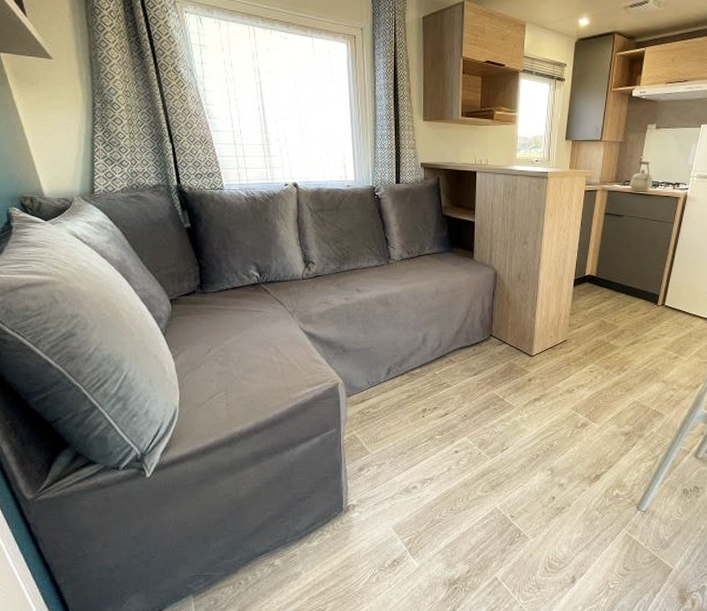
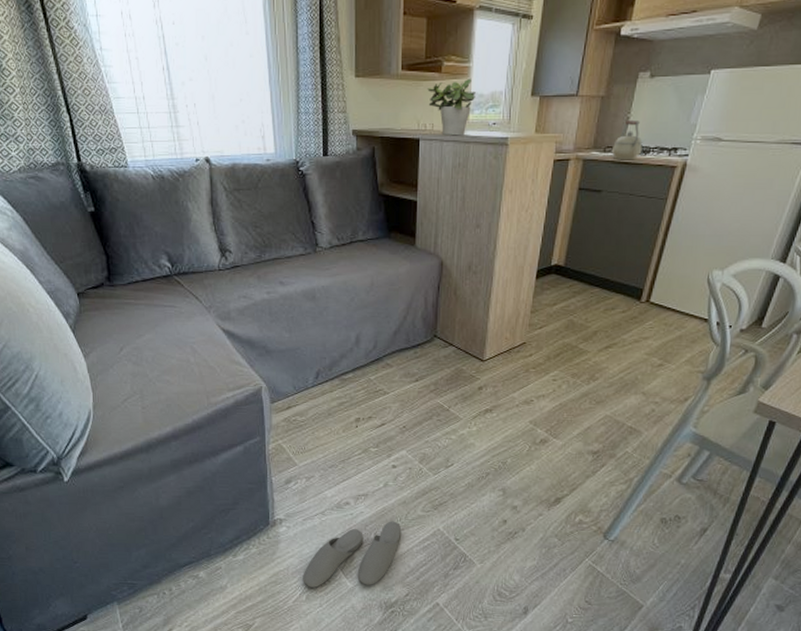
slippers: none [373,502,464,569] -> present [303,521,402,588]
potted plant: none [482,125,521,170] -> present [427,79,475,136]

